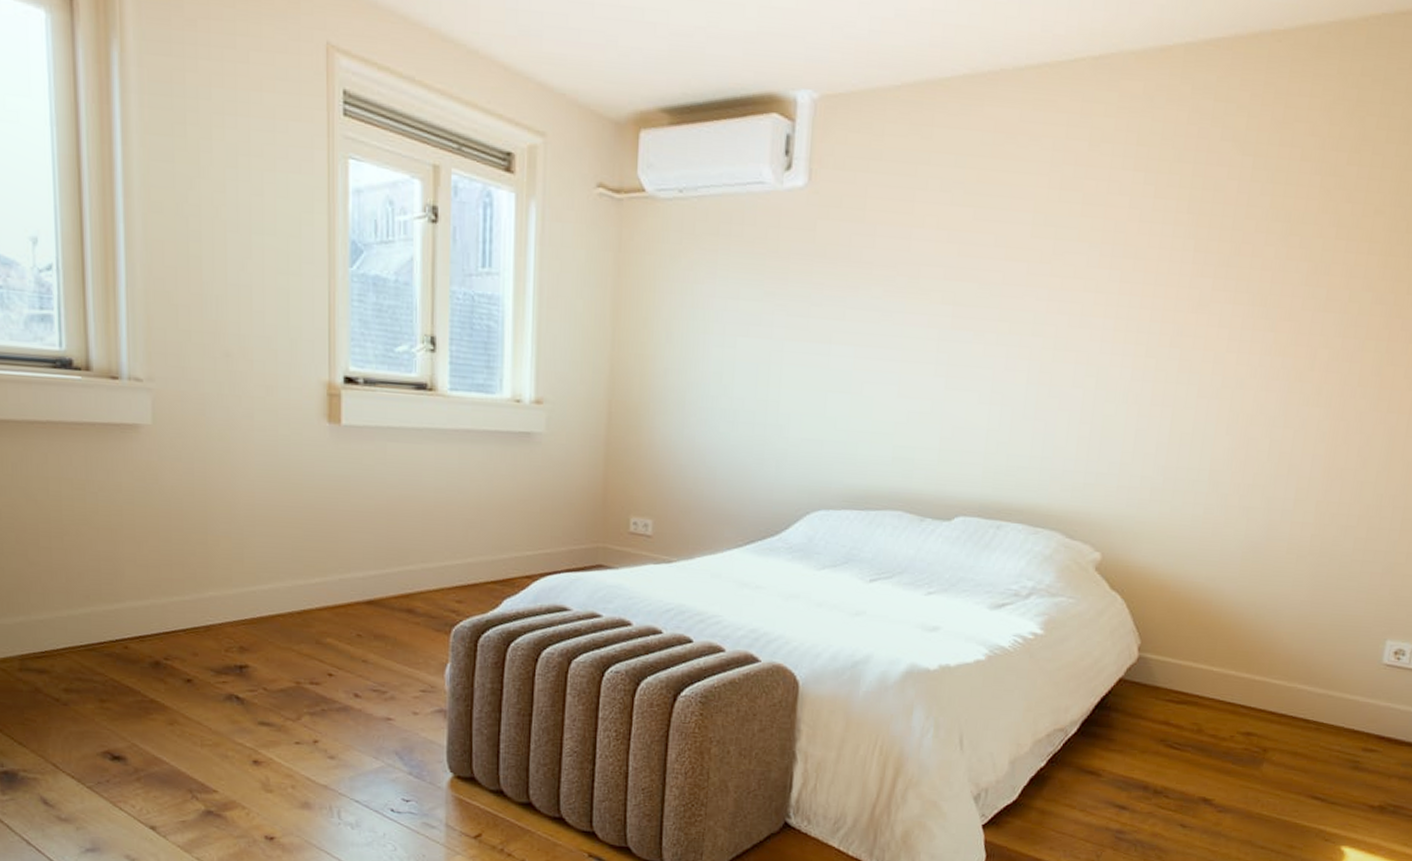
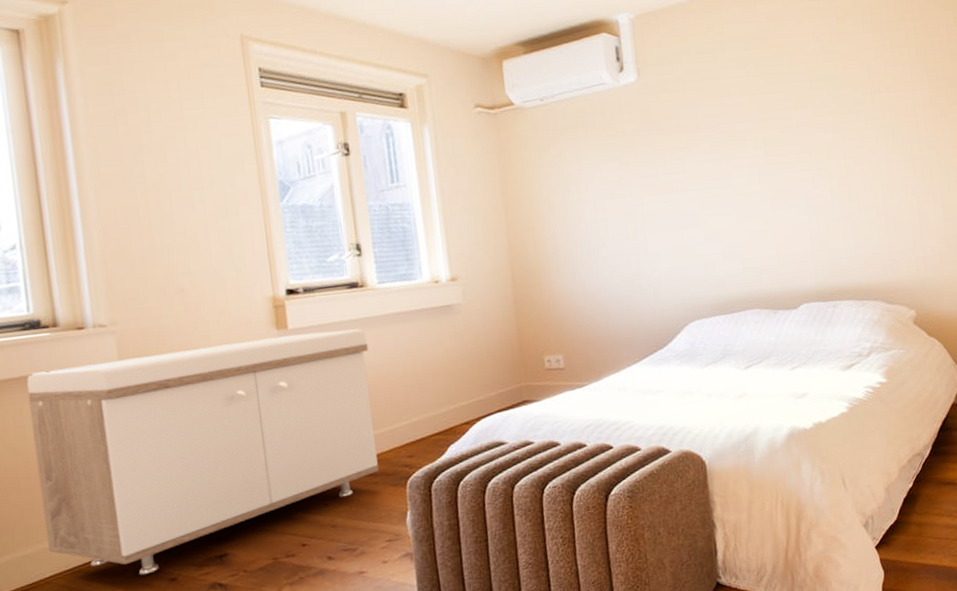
storage bench: none [53,419,429,669] -> present [27,329,380,576]

